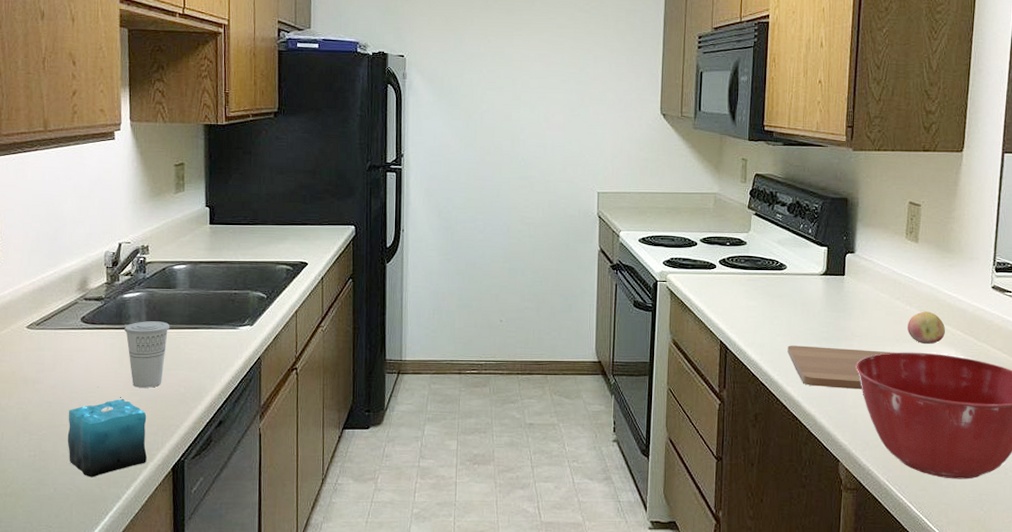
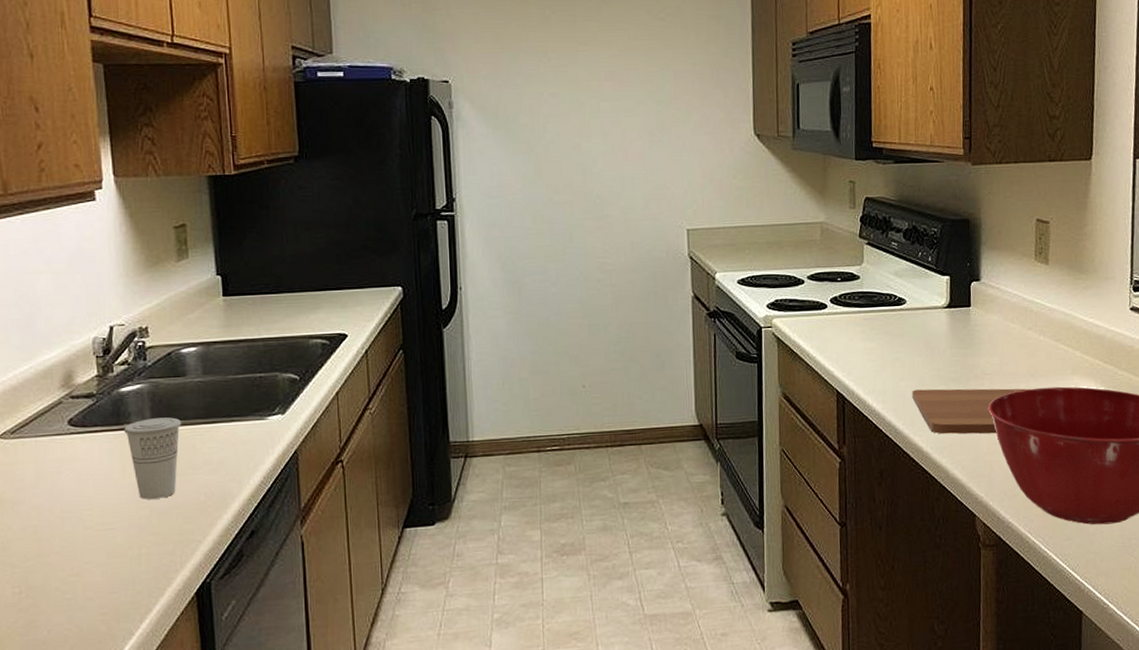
candle: present [67,387,147,478] -> none [59,502,163,613]
fruit: present [907,311,946,344] -> none [1042,340,1084,377]

